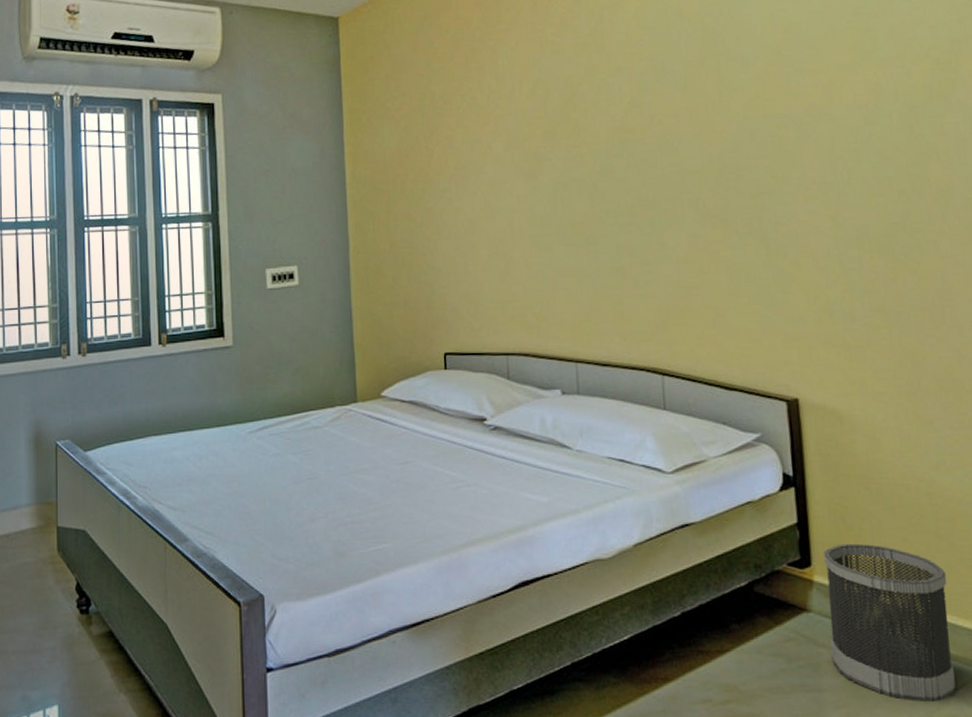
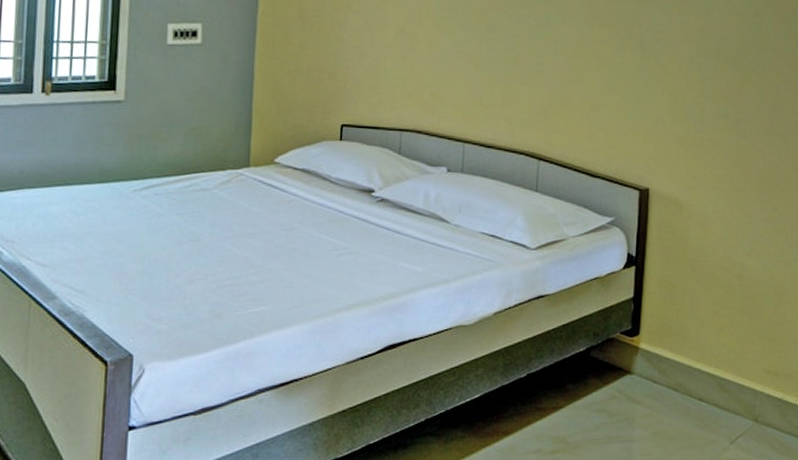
wastebasket: present [824,543,956,701] -> none [645,316,743,449]

